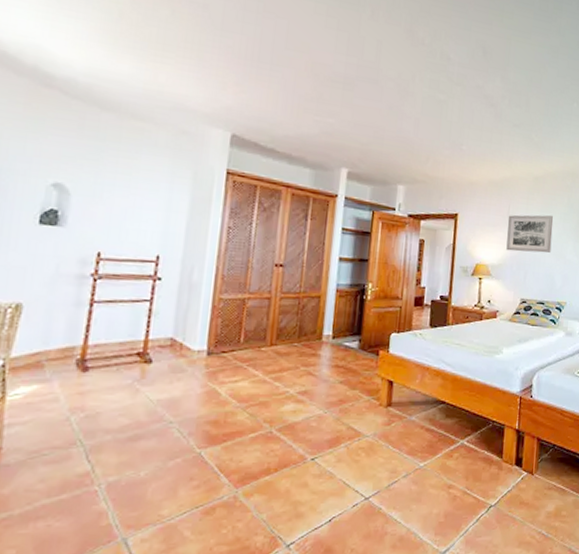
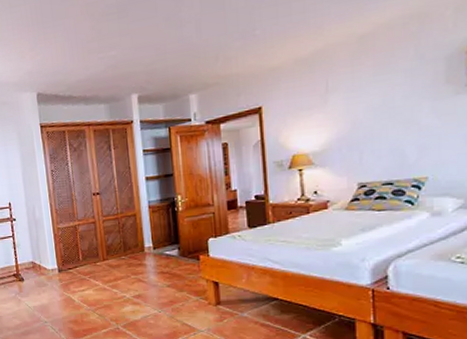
wall art: present [506,215,553,253] -> none [327,76,396,133]

